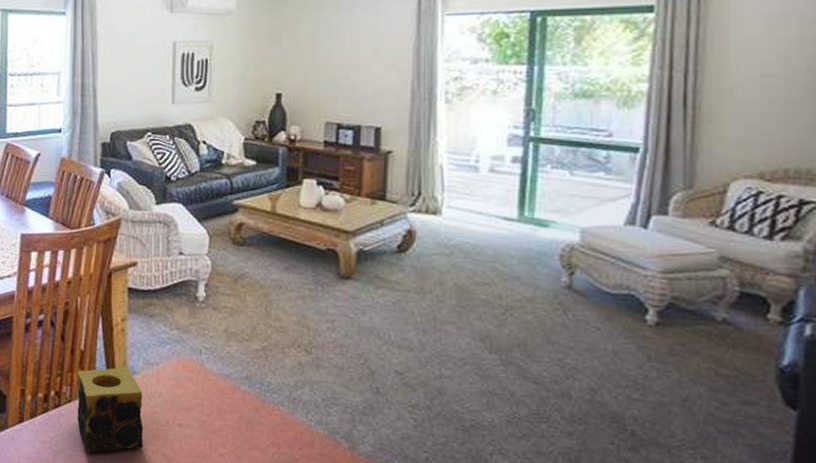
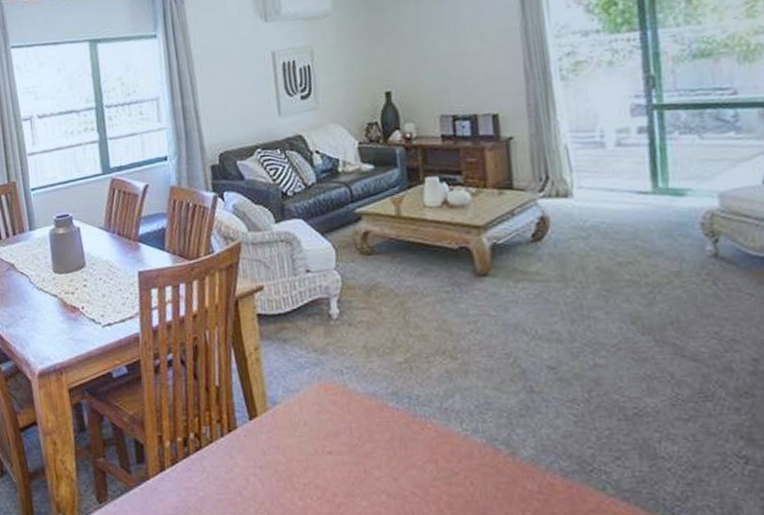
candle: present [77,367,144,453] -> none [215,399,295,493]

